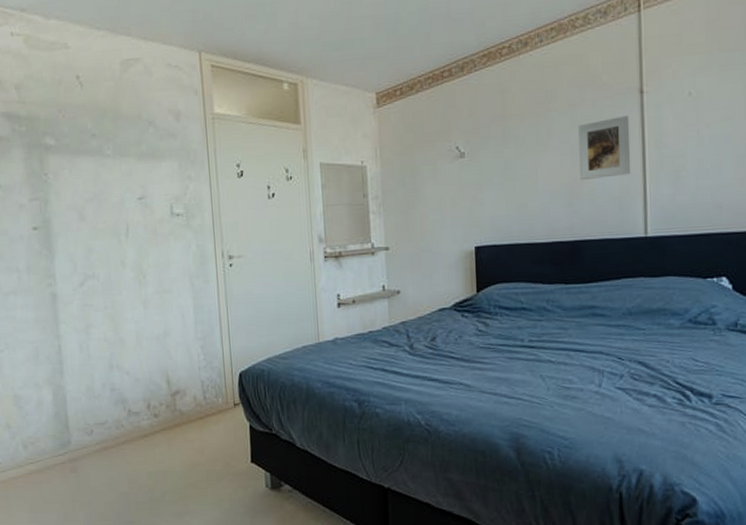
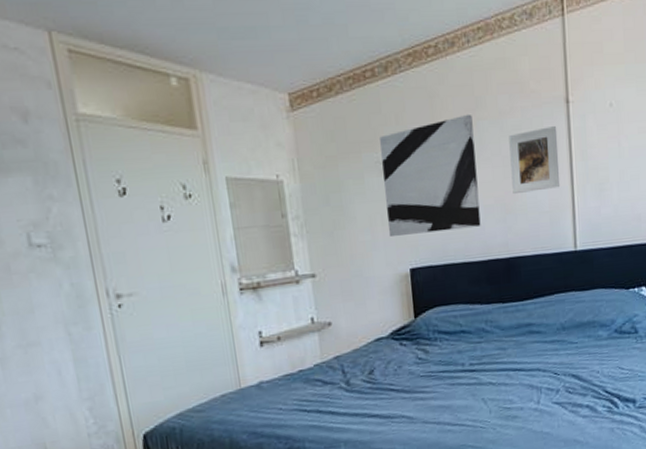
wall art: none [453,106,546,216] -> present [380,114,481,236]

